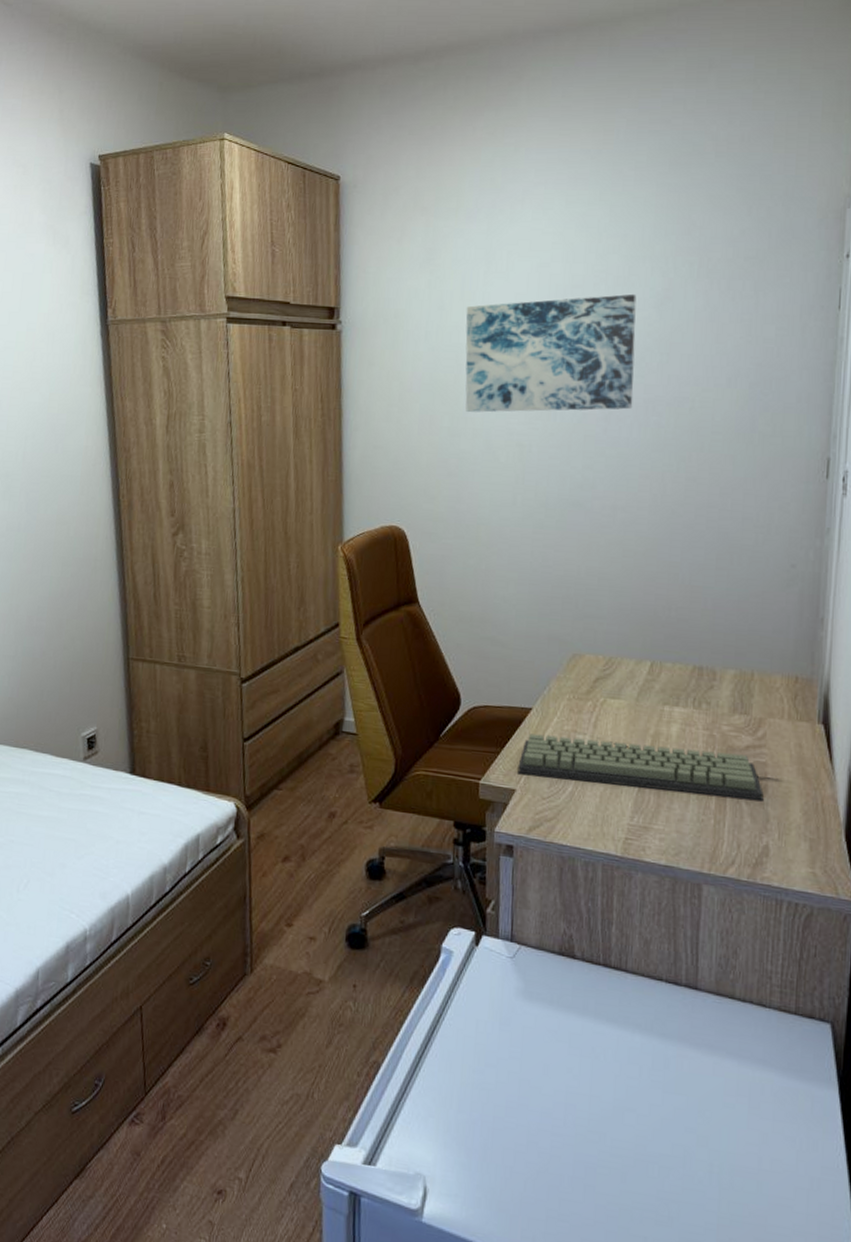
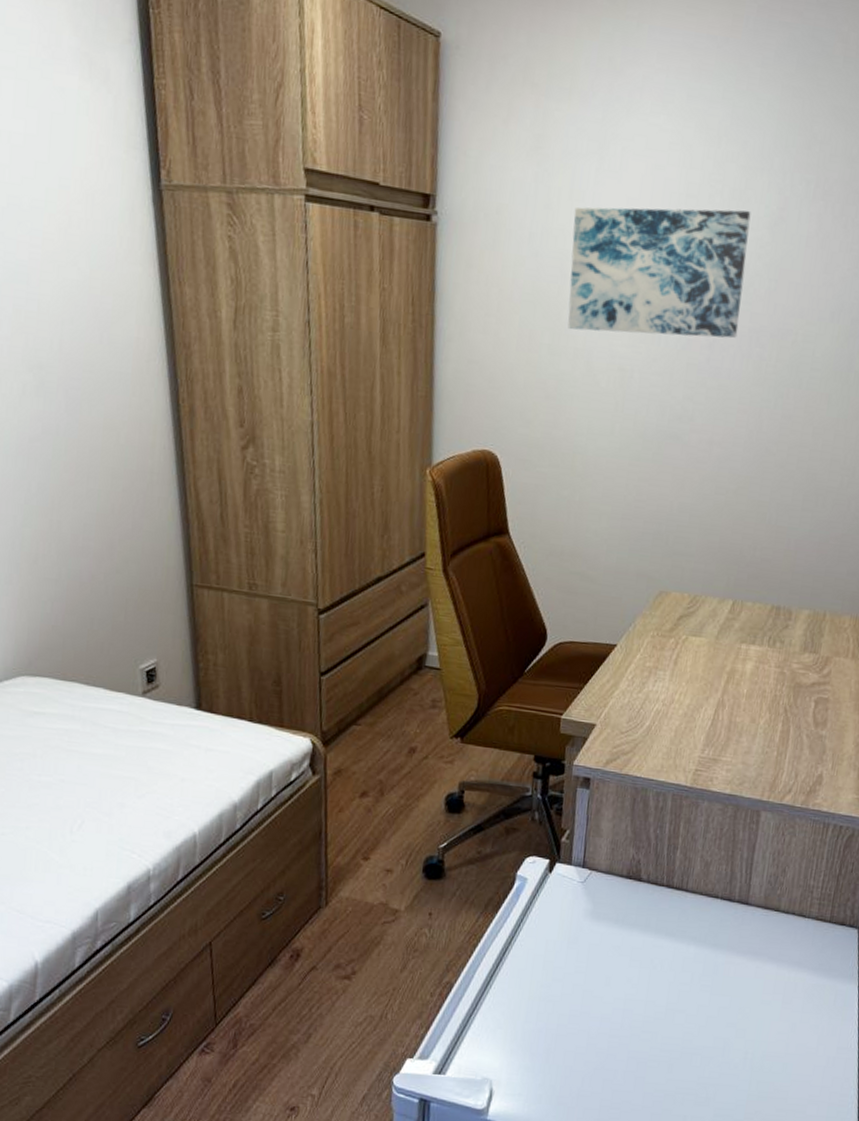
keyboard: present [517,733,764,802] -> none [598,669,823,735]

